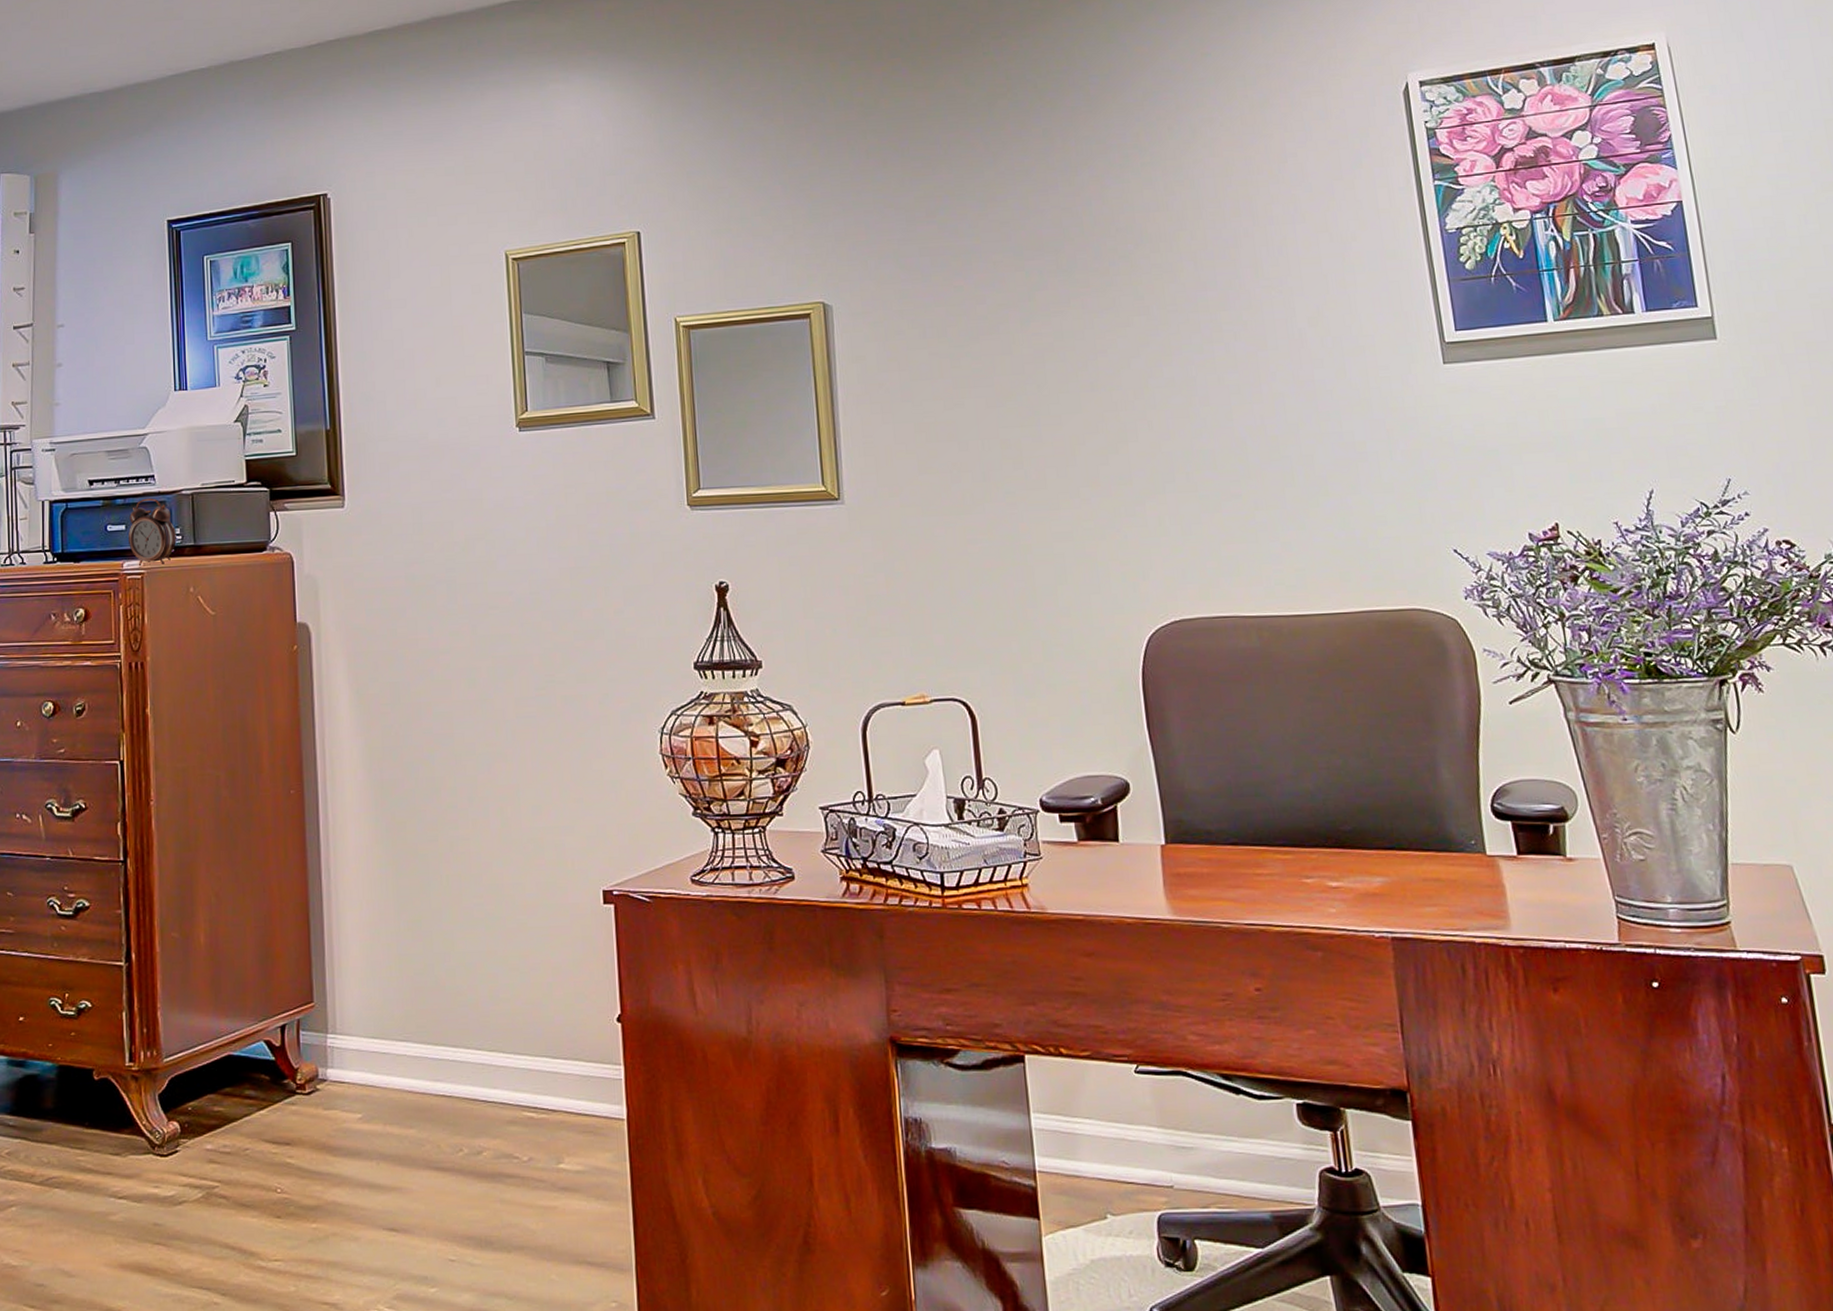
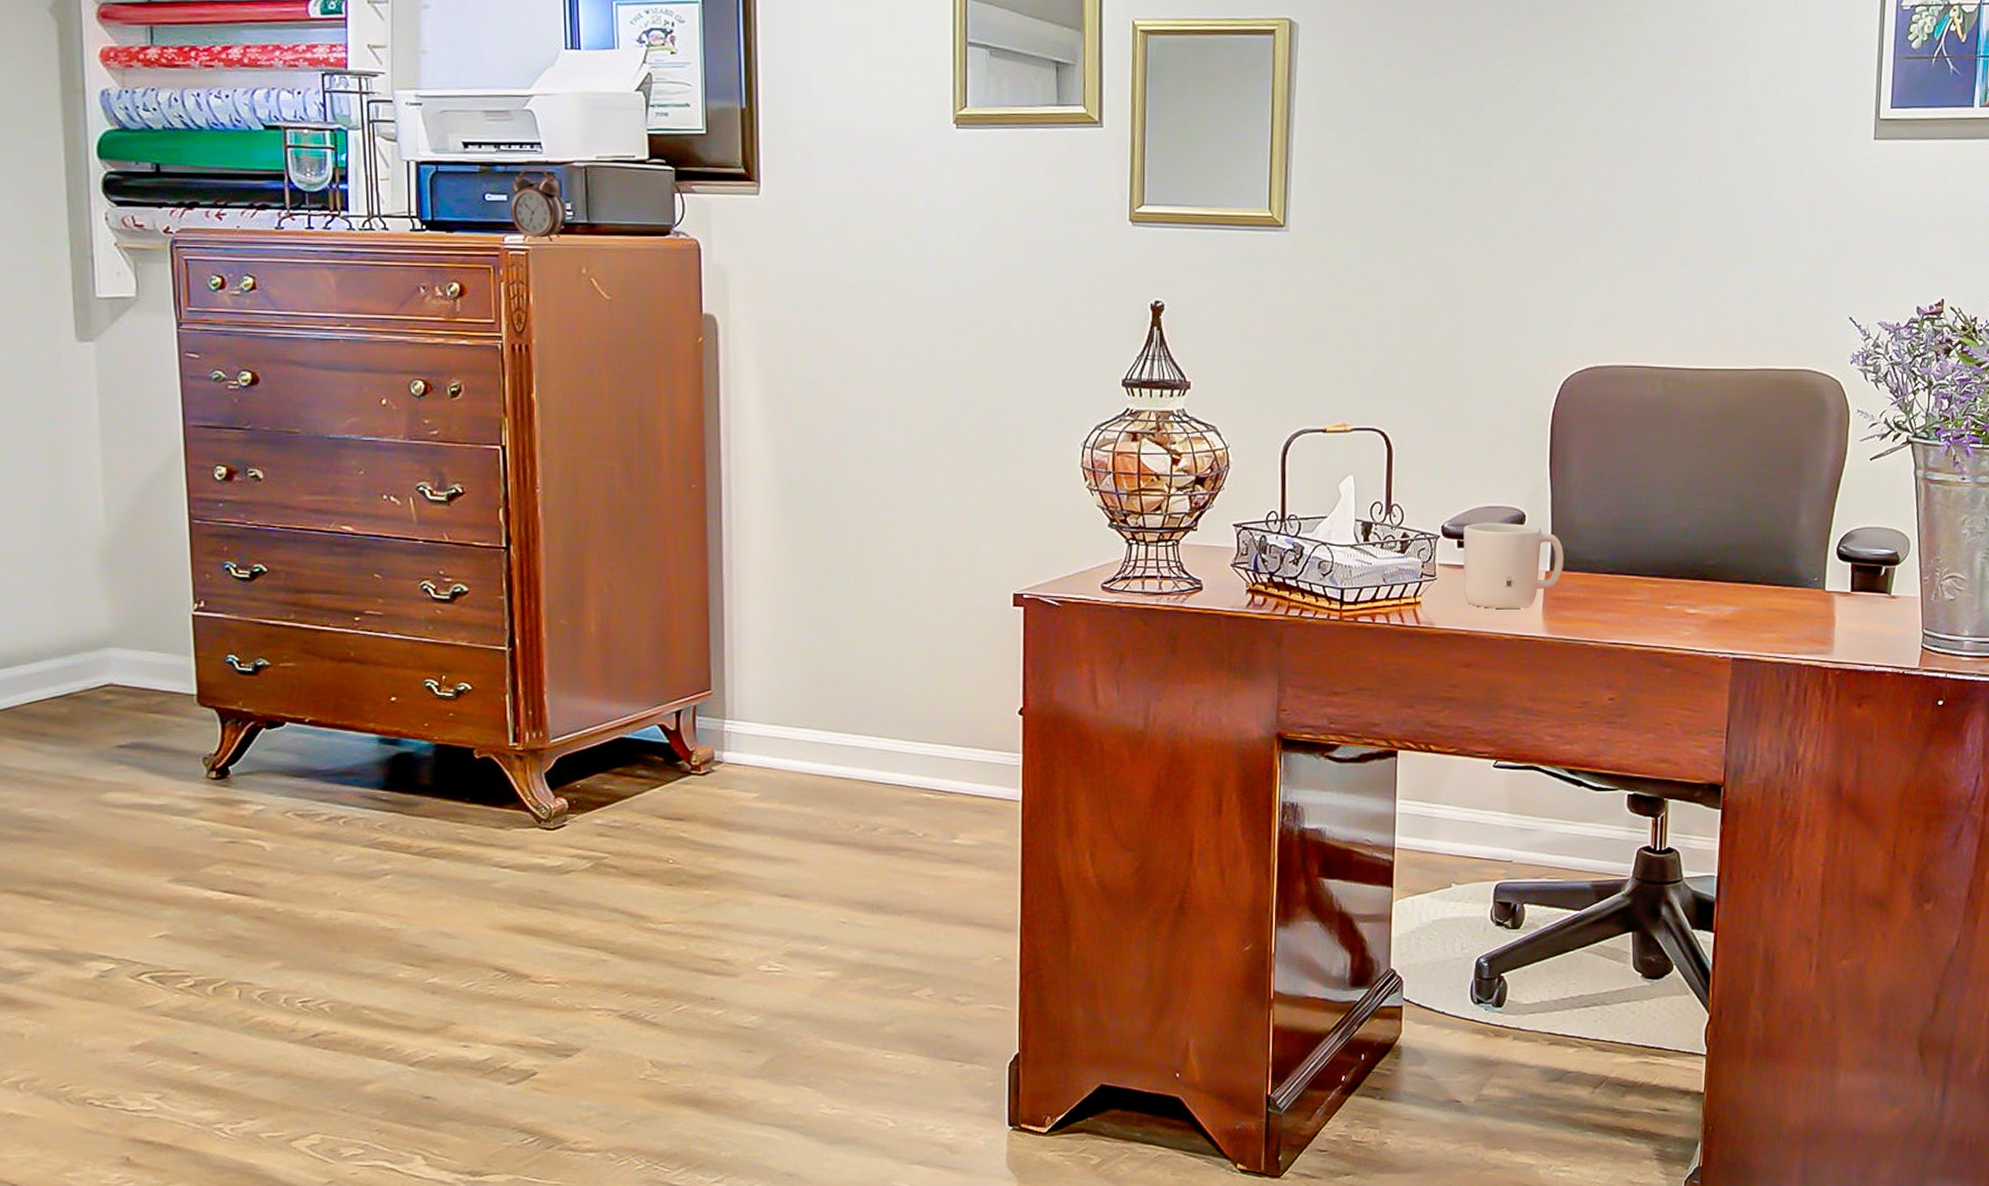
mug: none [1064,793,1180,889] -> present [1463,523,1565,608]

